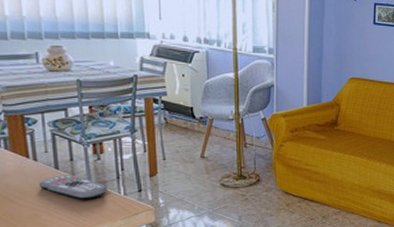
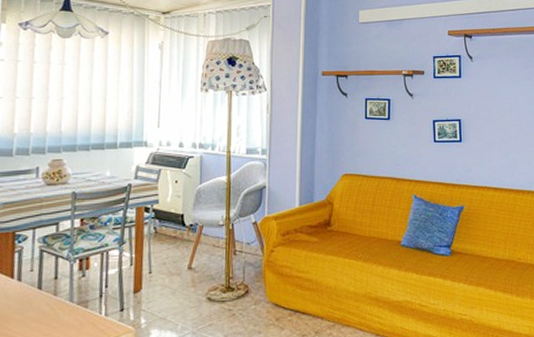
remote control: present [38,175,109,200] -> none [18,295,90,324]

